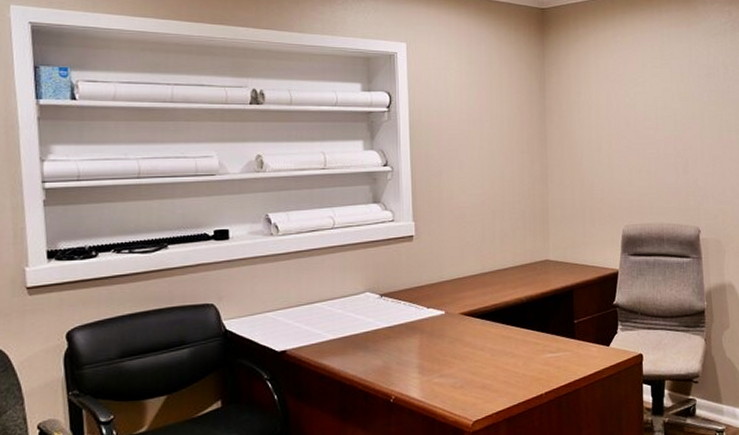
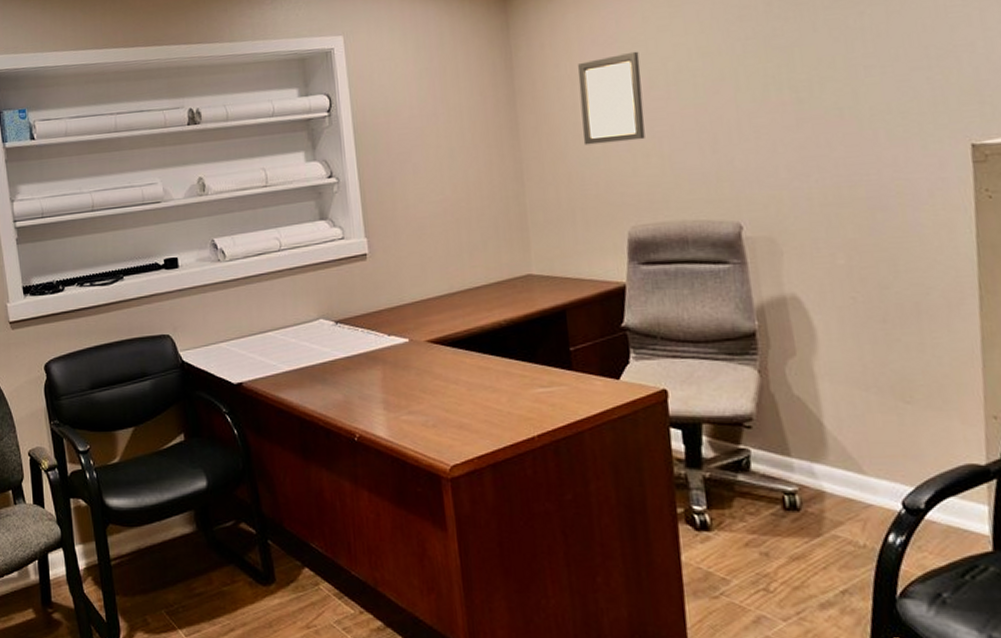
picture frame: none [594,89,639,159] -> present [578,51,645,145]

